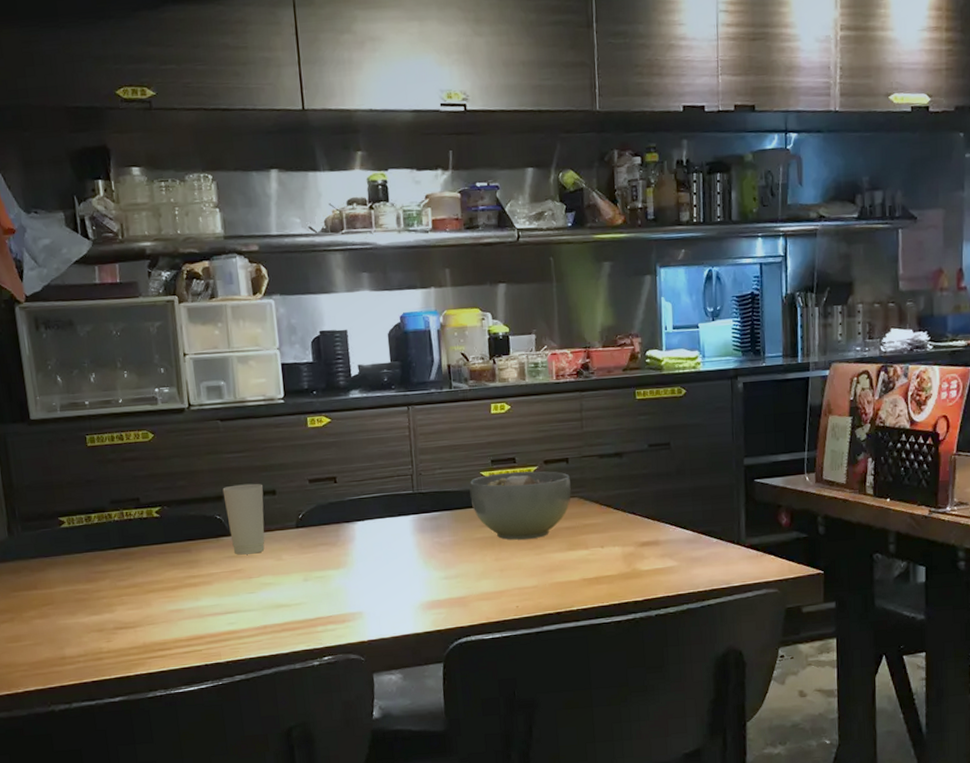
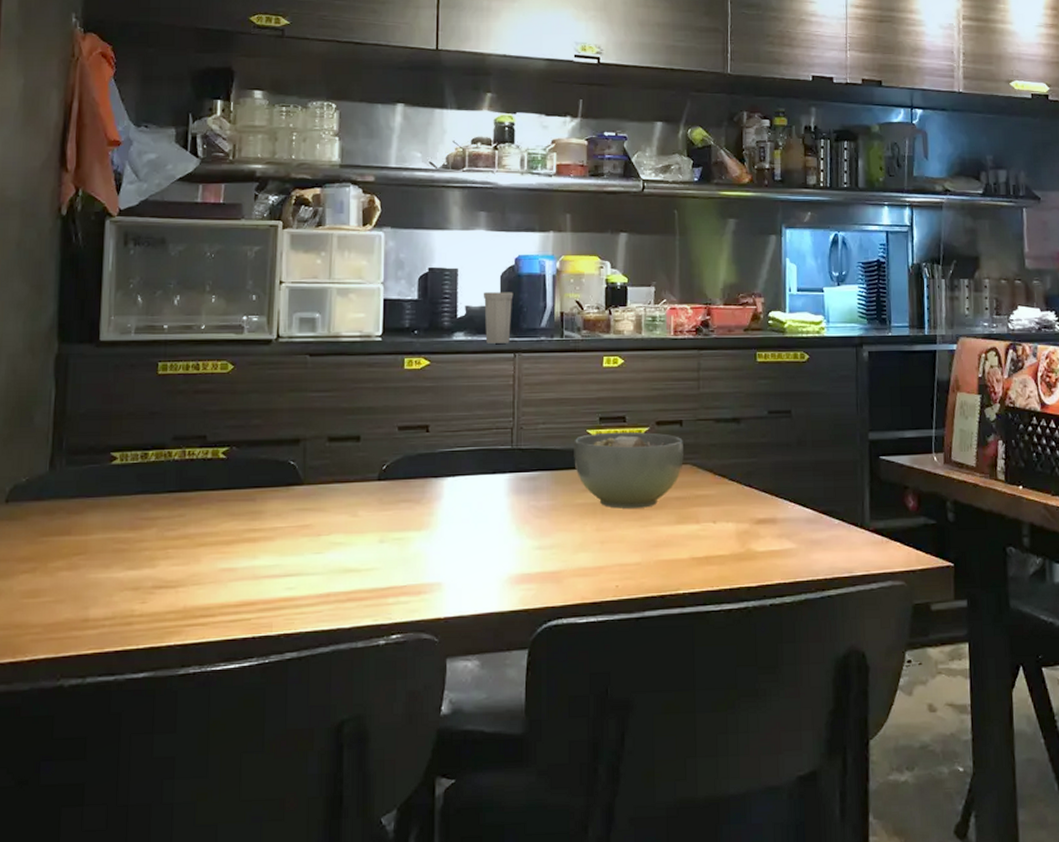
cup: present [222,483,265,555] -> none [301,427,348,508]
cup: none [374,349,403,399] -> present [484,292,513,344]

